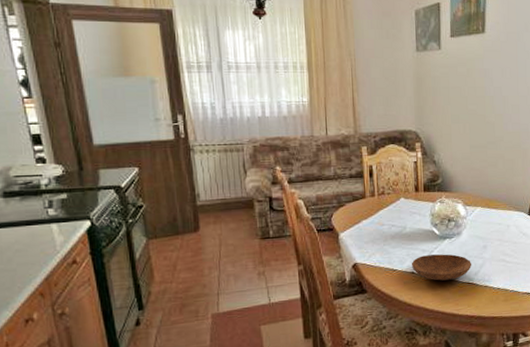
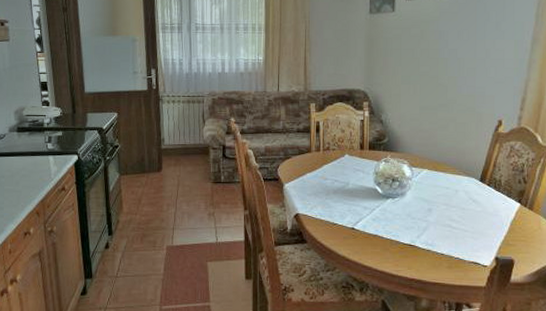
bowl: present [411,254,472,281] -> none [351,213,415,240]

